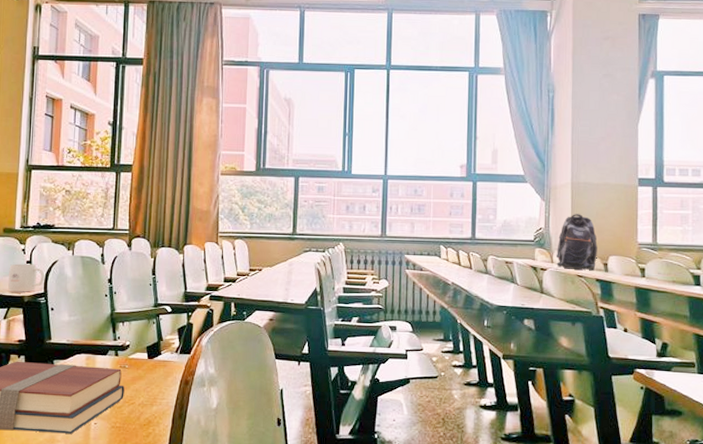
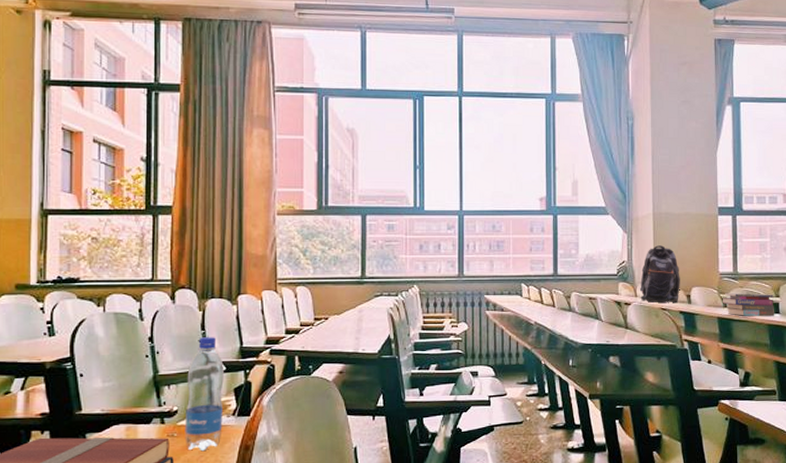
mug: present [7,263,44,292] -> none [23,324,70,358]
bottle: none [134,281,170,382] -> present [185,337,224,450]
books: none [640,262,695,289] -> present [722,292,774,317]

